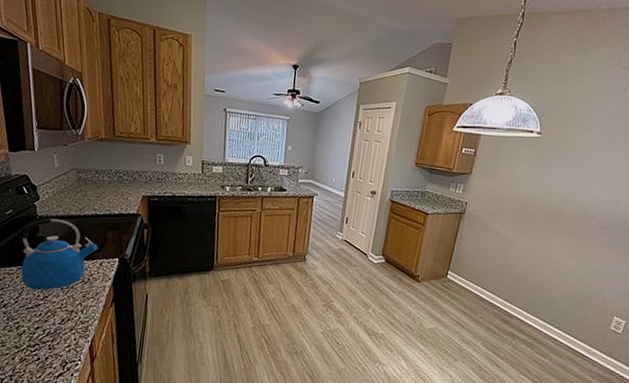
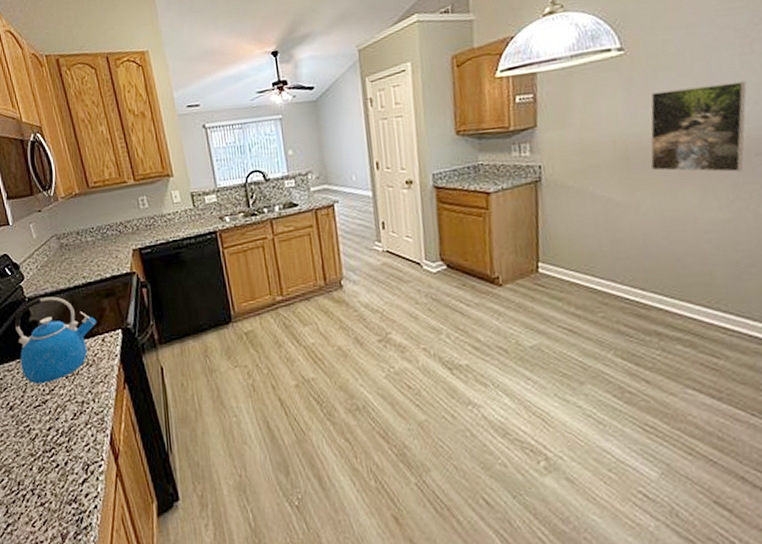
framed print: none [537,169,610,236] -> present [650,81,747,172]

